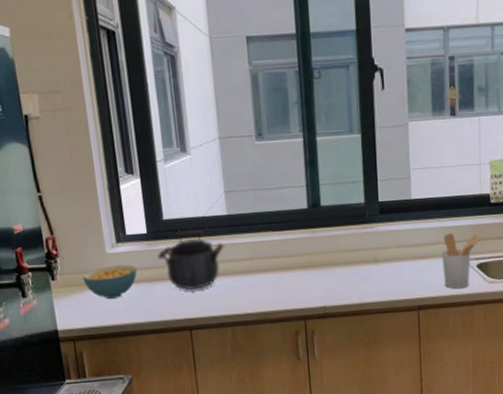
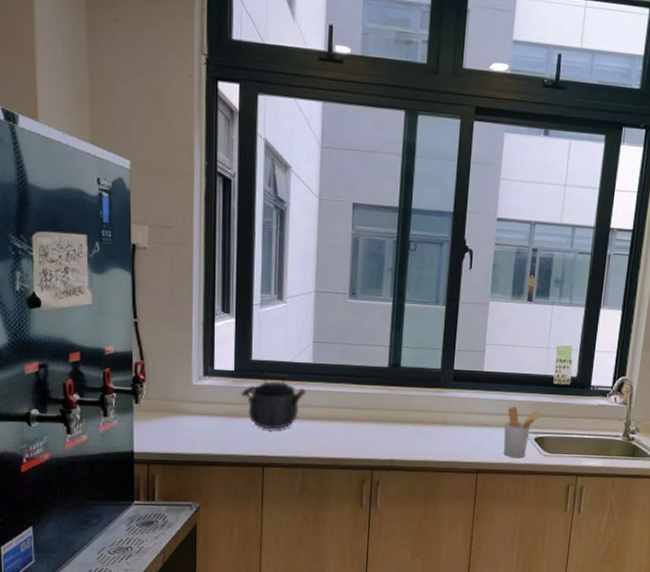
cereal bowl: present [82,265,138,299] -> none [166,397,220,428]

